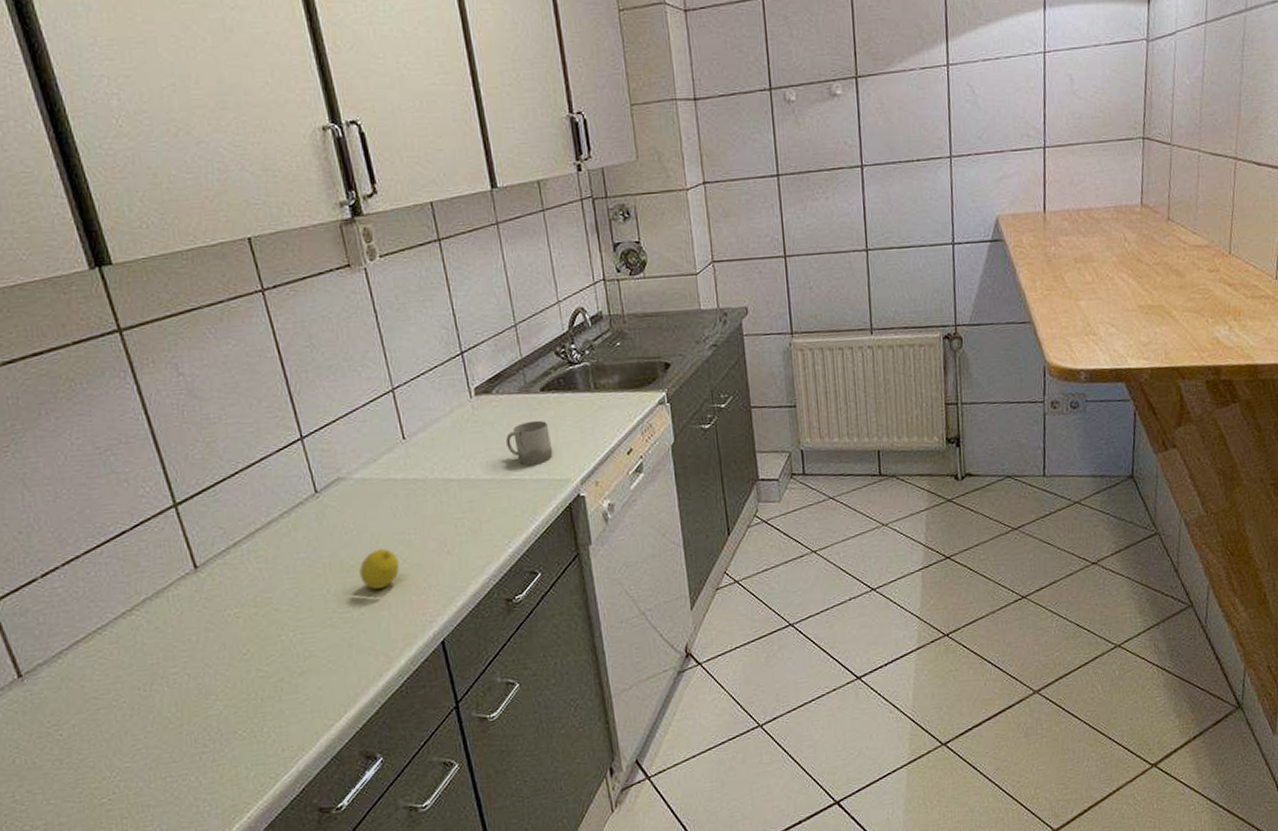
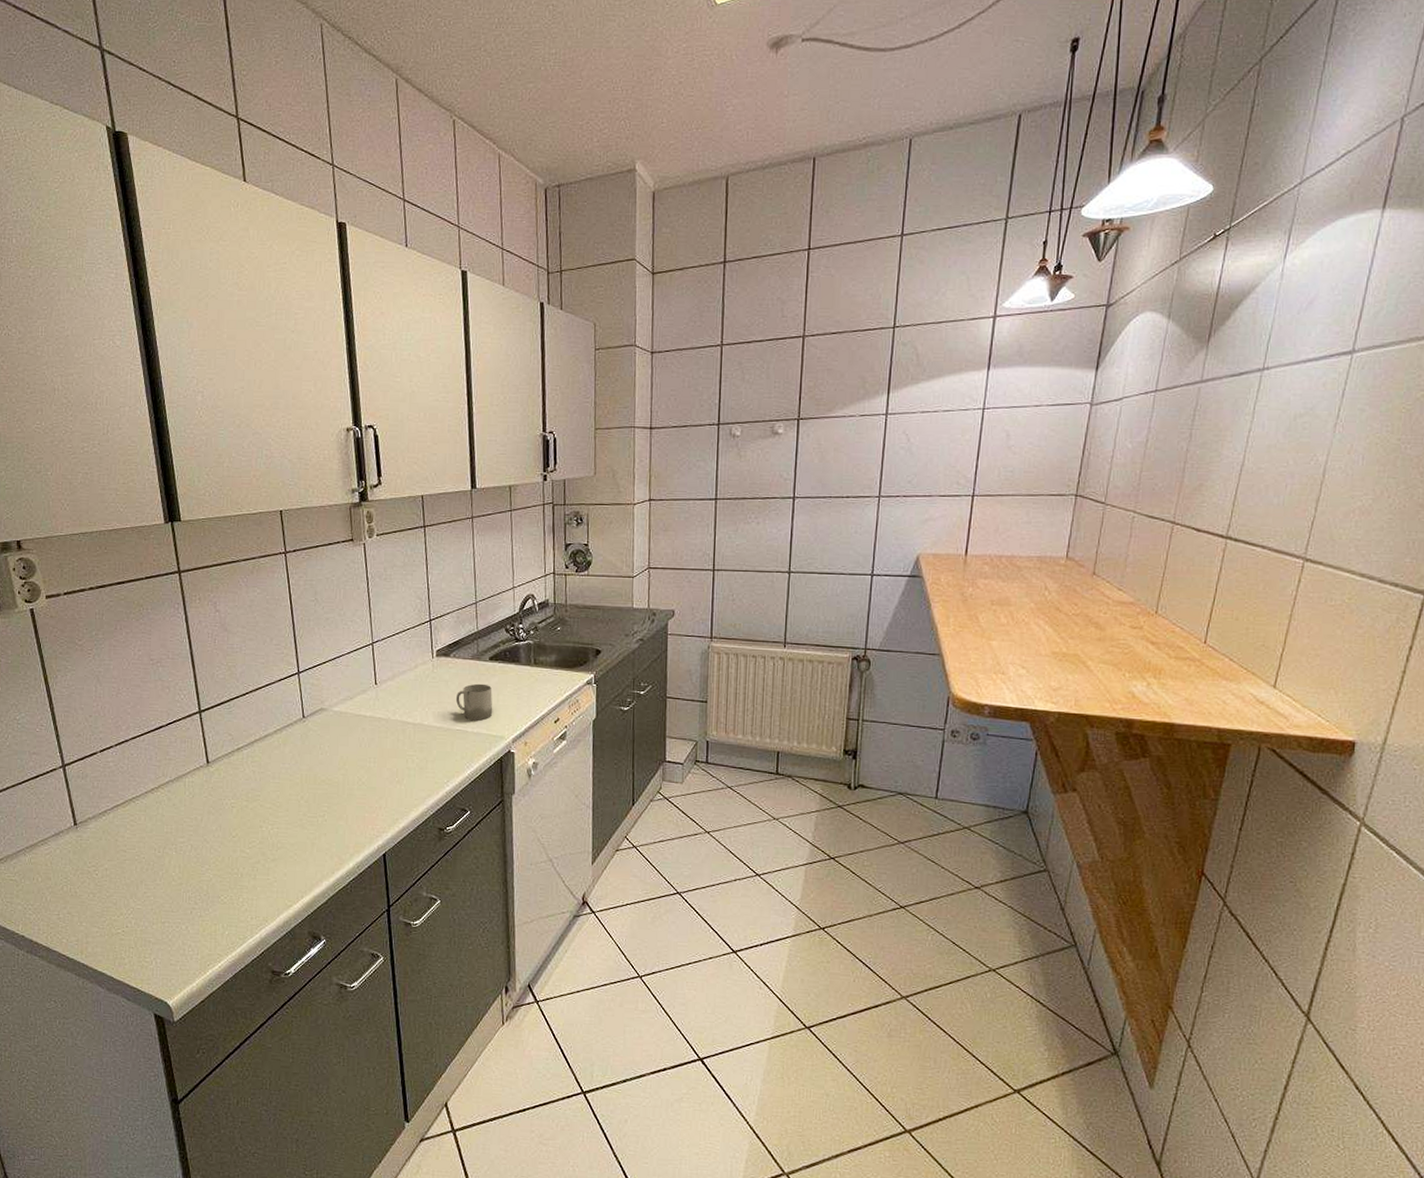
fruit: present [359,549,399,589] -> none [328,771,358,803]

